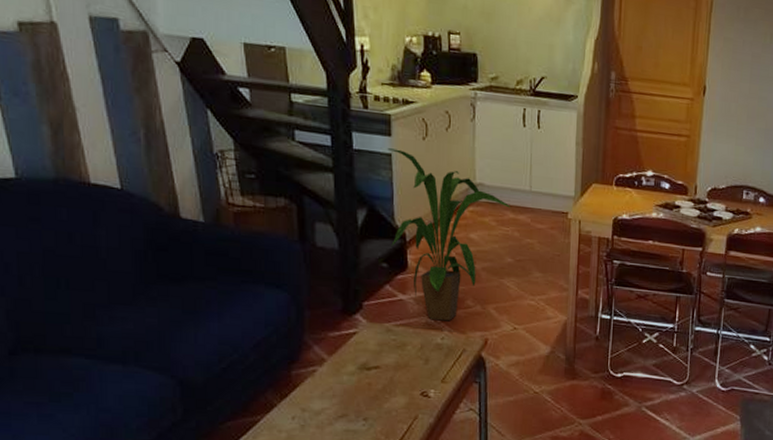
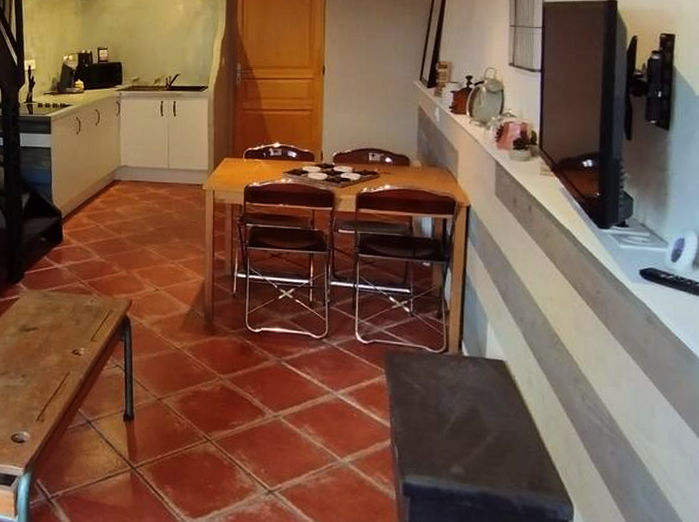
house plant: present [387,148,511,321] -> none [48,143,152,286]

